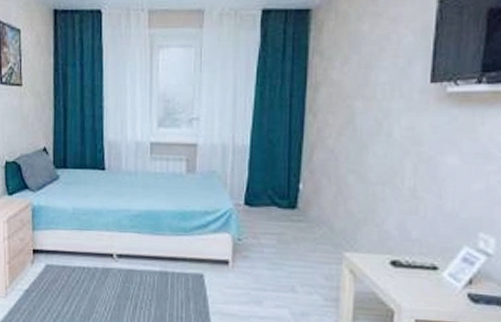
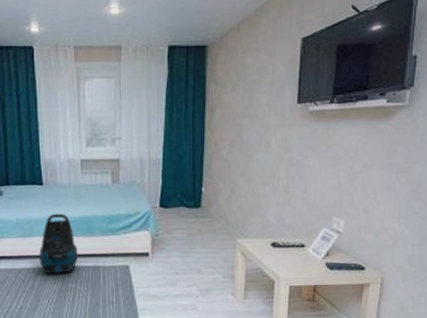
vacuum cleaner: none [97,204,142,277] -> present [39,213,77,274]

